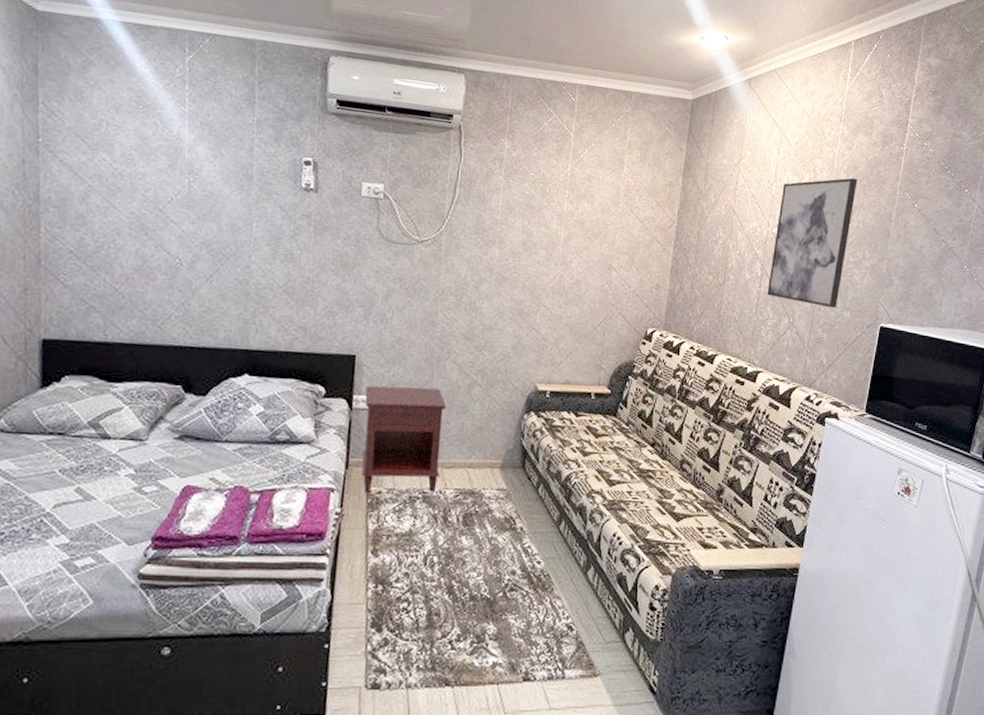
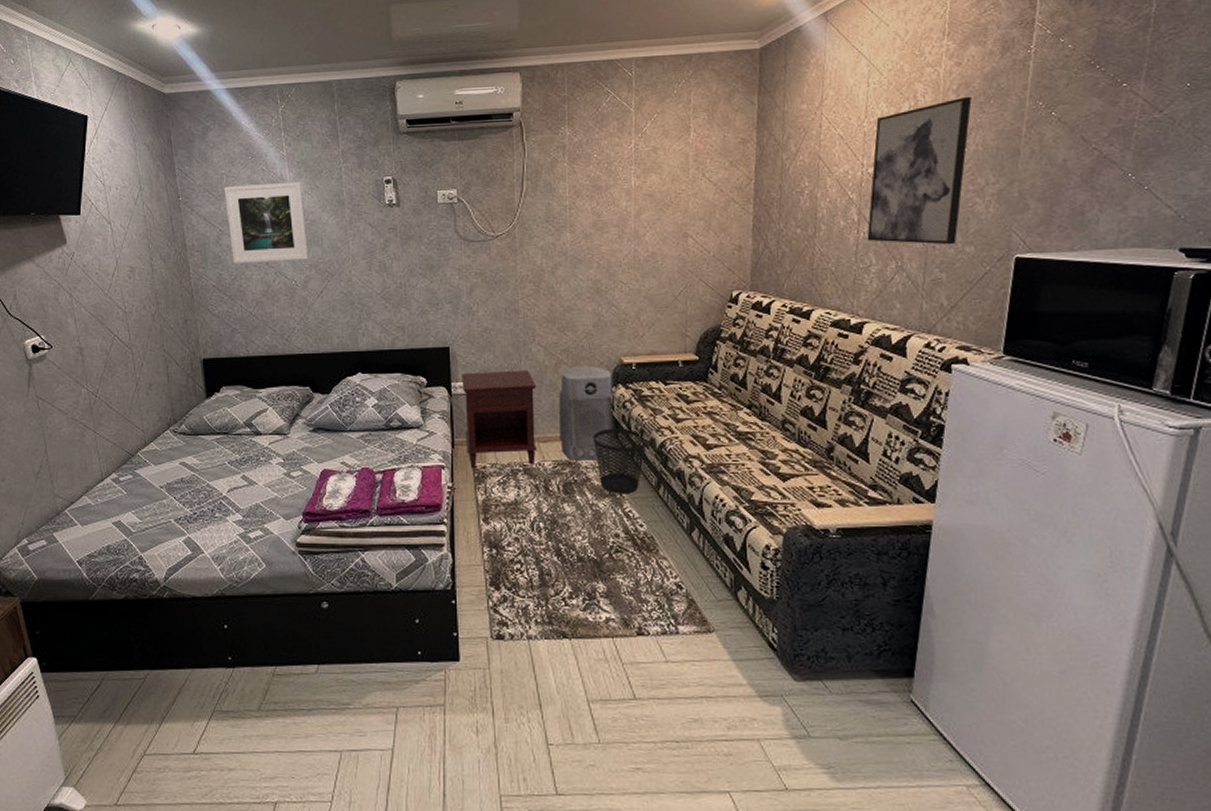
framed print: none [101,135,203,236] -> present [224,181,308,263]
air purifier: none [465,389,525,492] -> present [559,366,613,462]
wastebasket: none [499,457,553,529] -> present [593,428,647,495]

